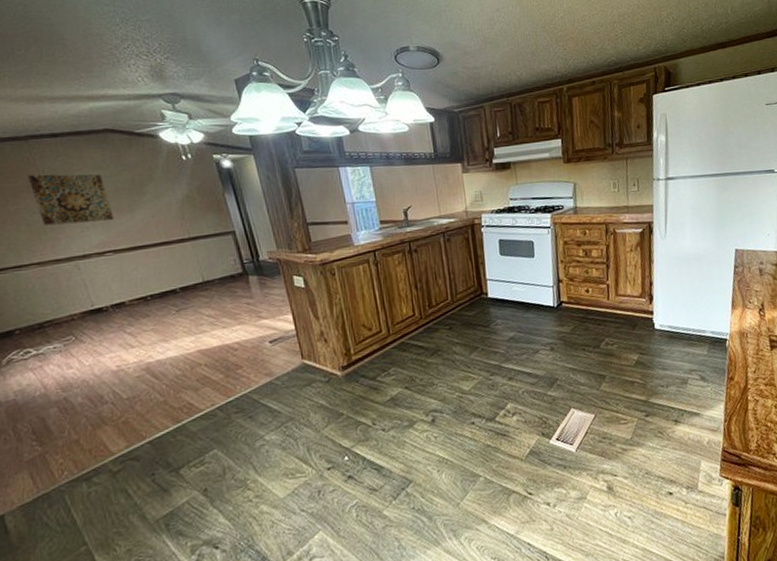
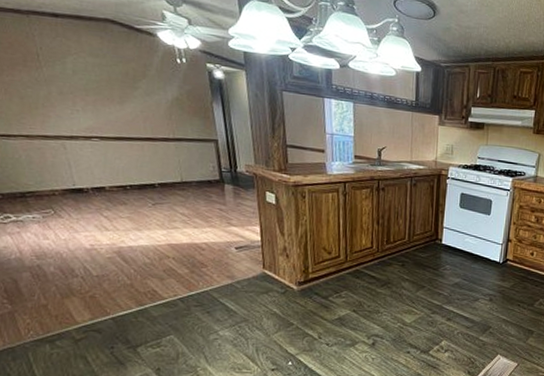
wall art: present [27,174,115,226] -> none [25,50,105,108]

